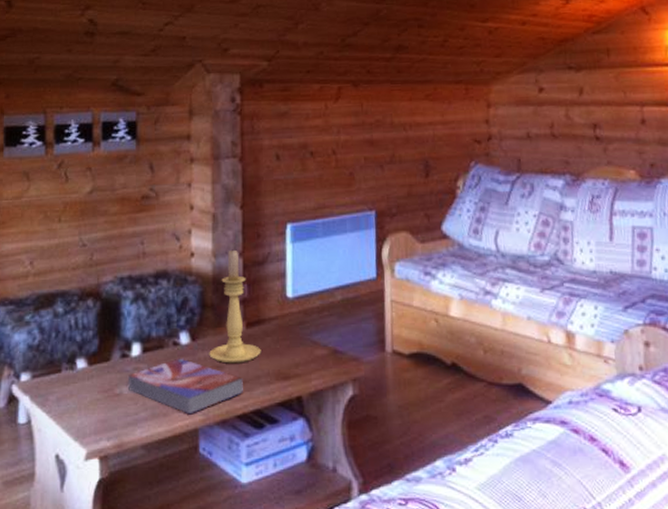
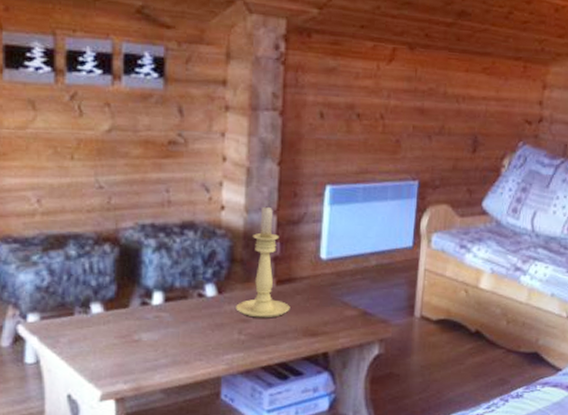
textbook: present [127,358,243,415] -> none [147,309,270,364]

